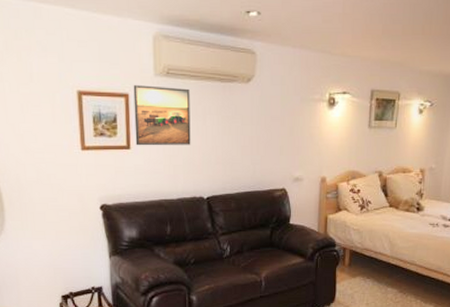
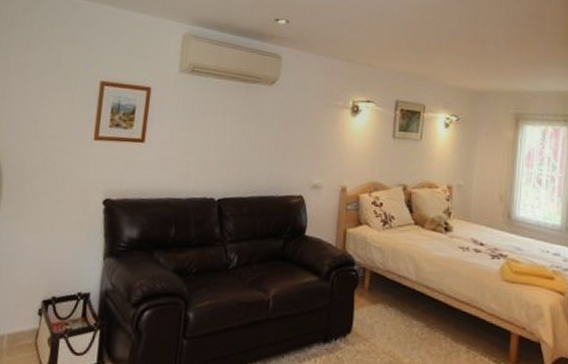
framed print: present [133,85,191,146] -> none [151,80,213,143]

